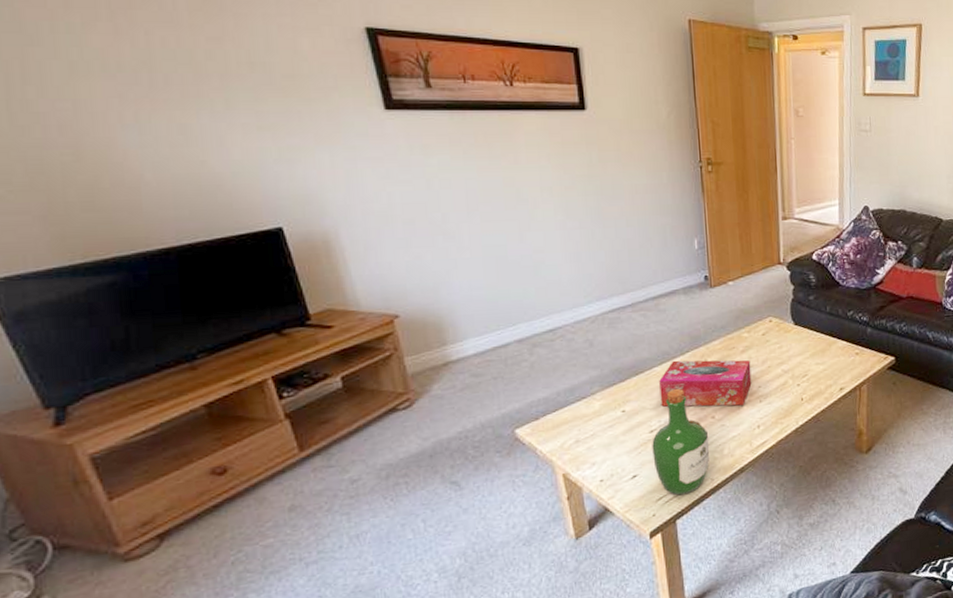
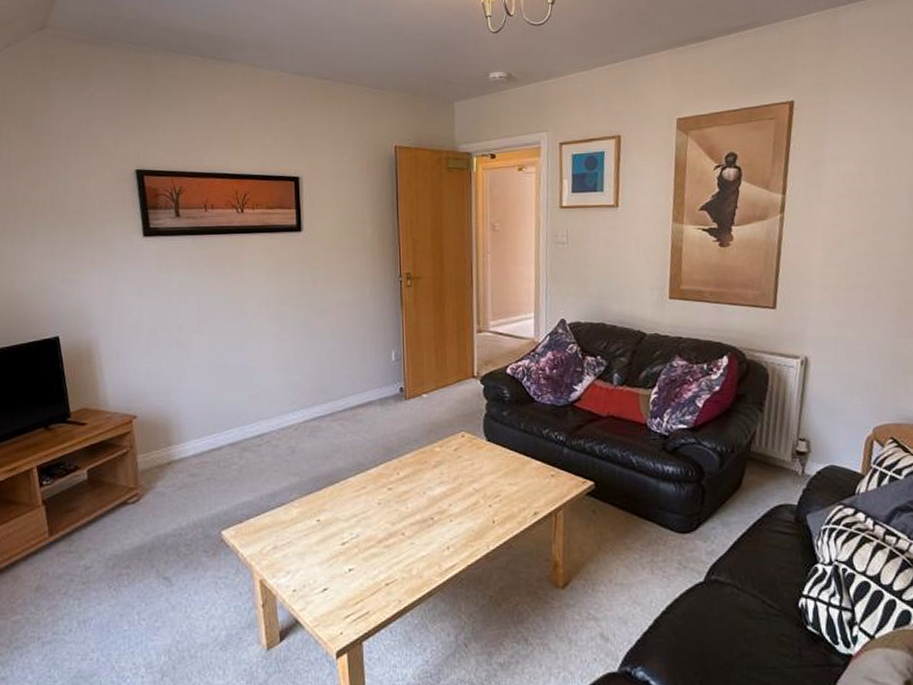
wine bottle: present [652,388,709,496] -> none [343,500,398,615]
tissue box: present [659,360,752,407] -> none [353,472,443,524]

